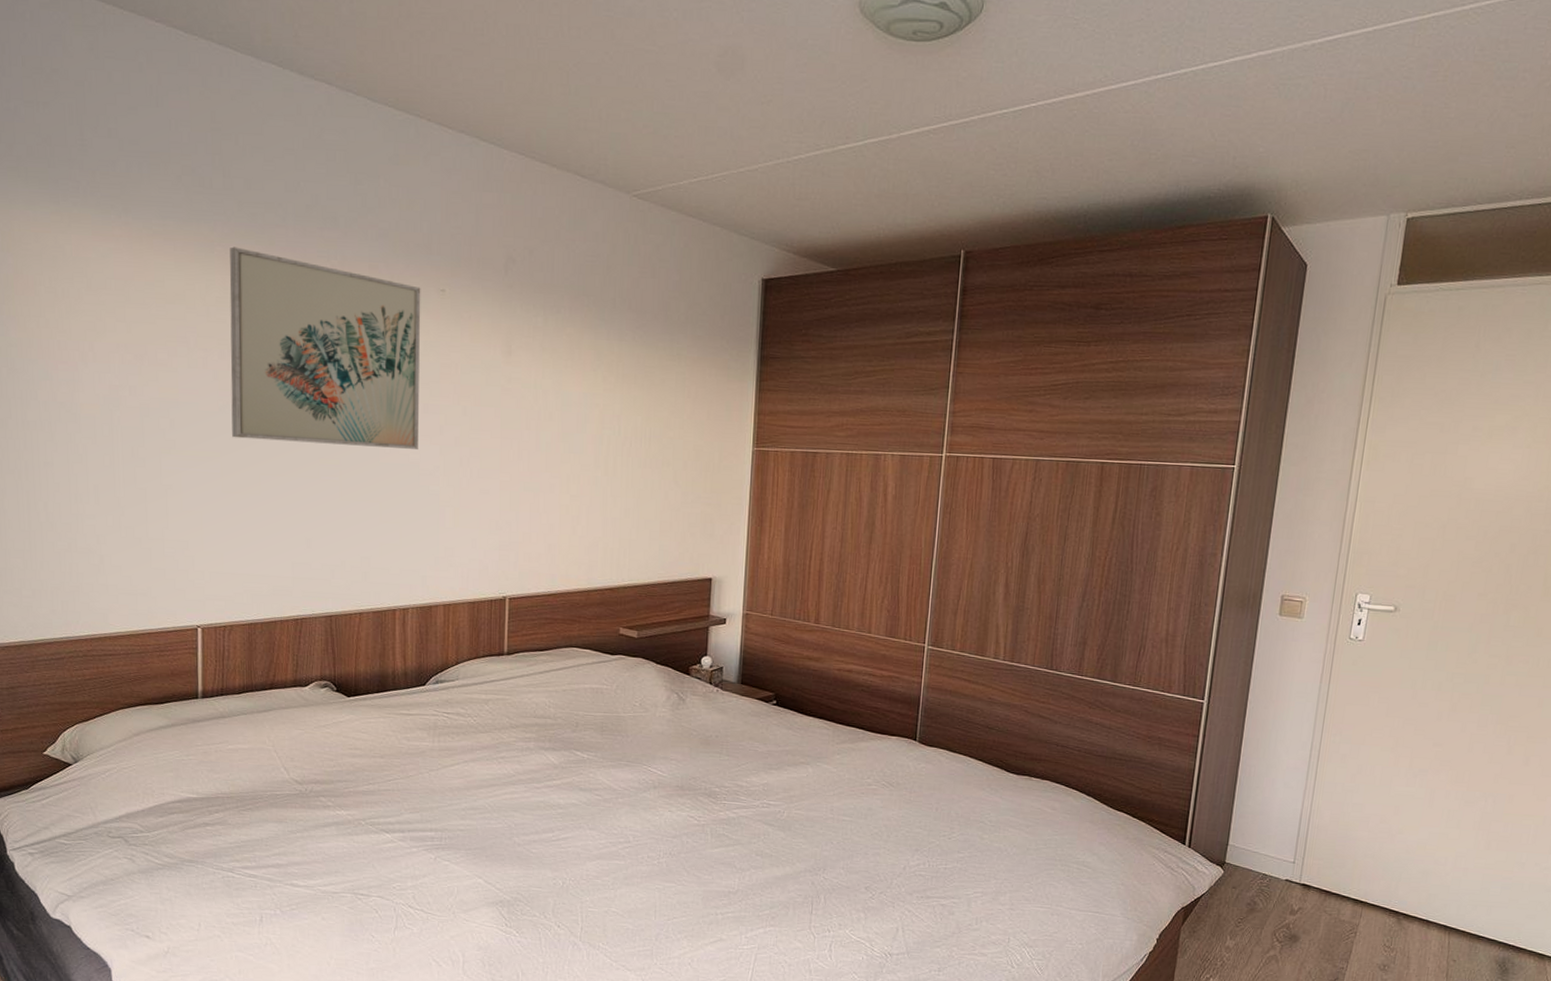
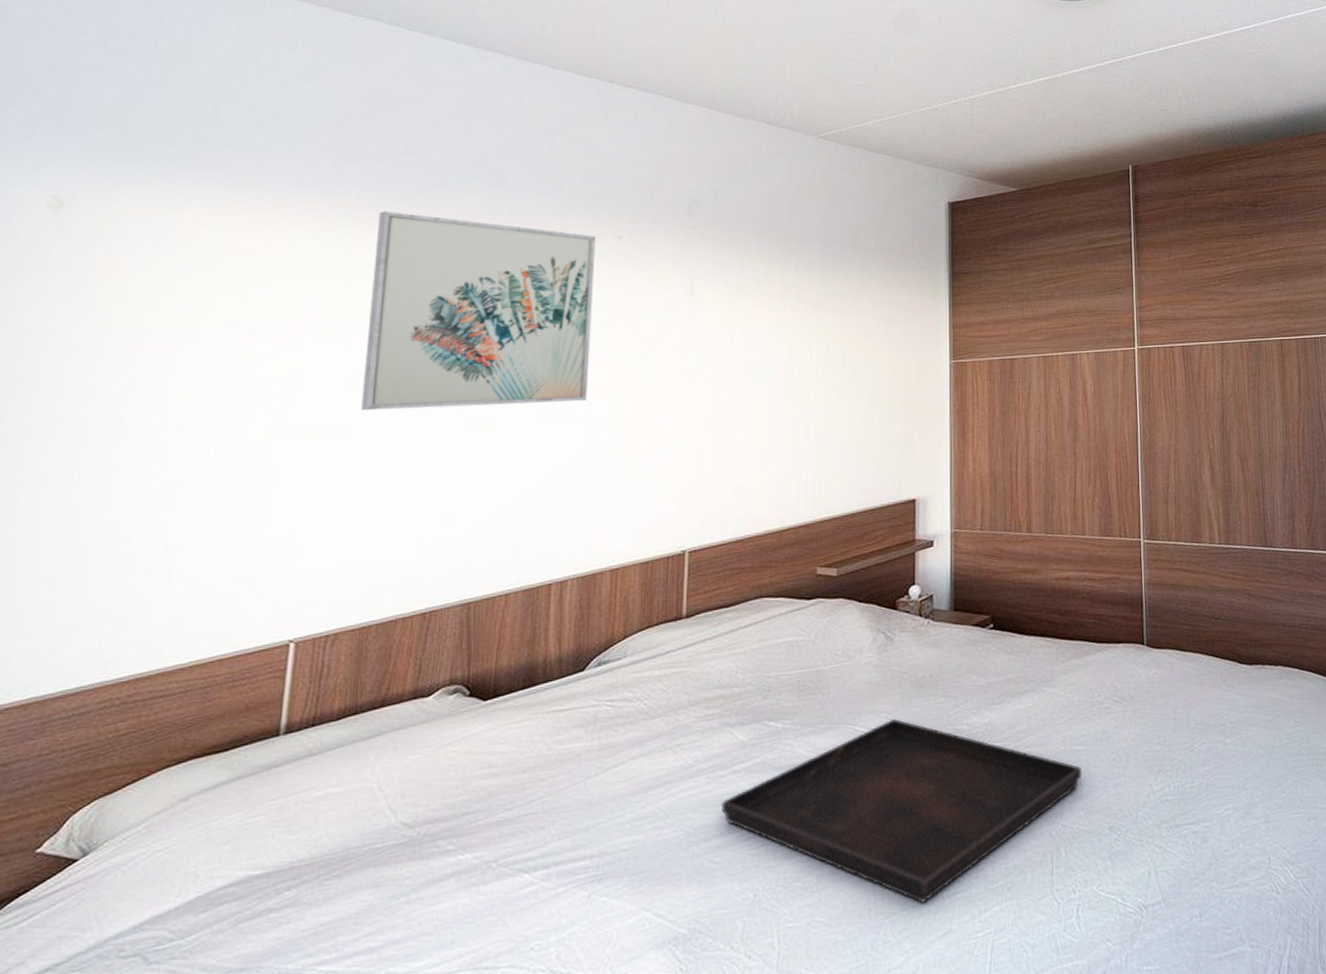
serving tray: none [536,767,846,916] -> present [720,719,1082,904]

